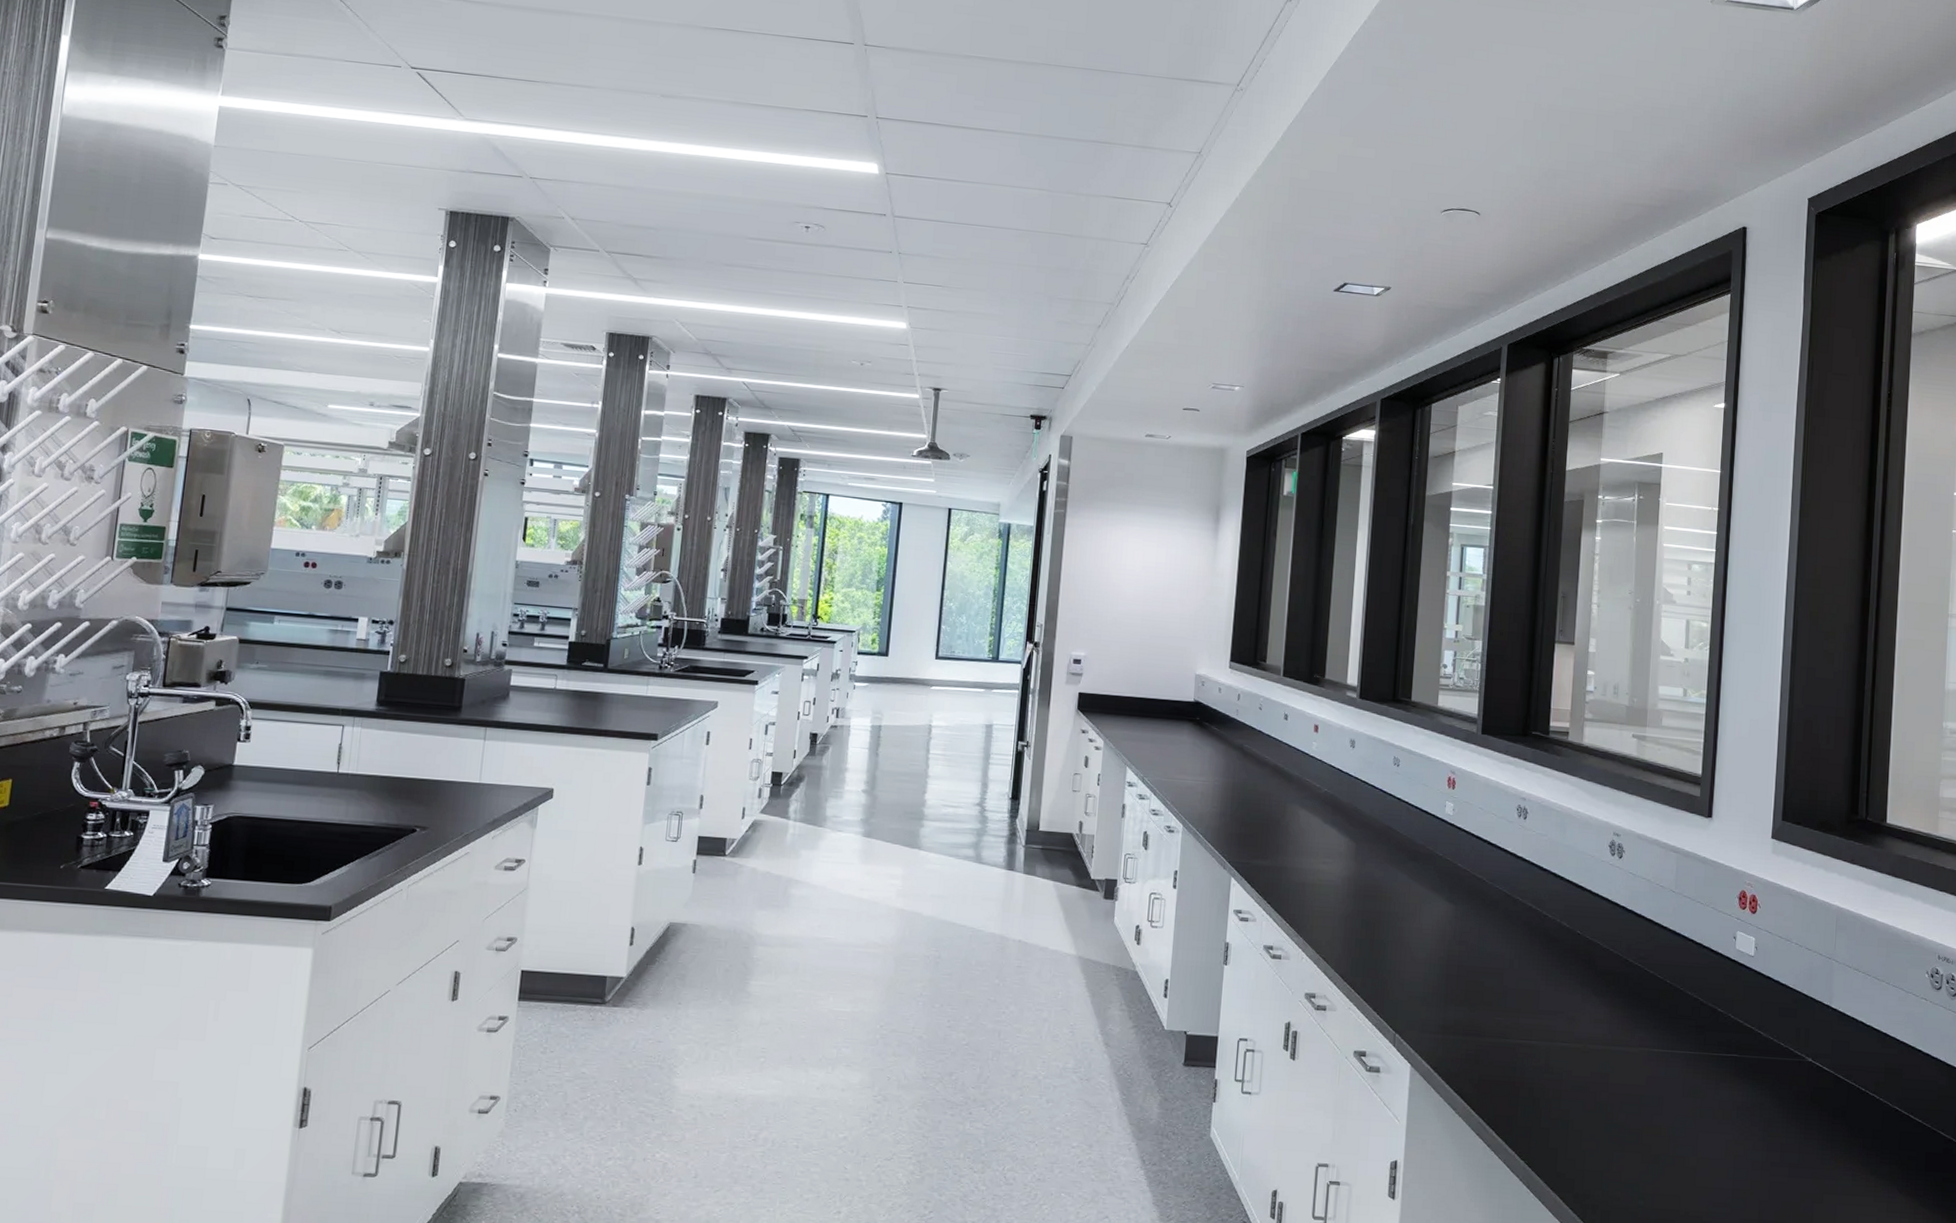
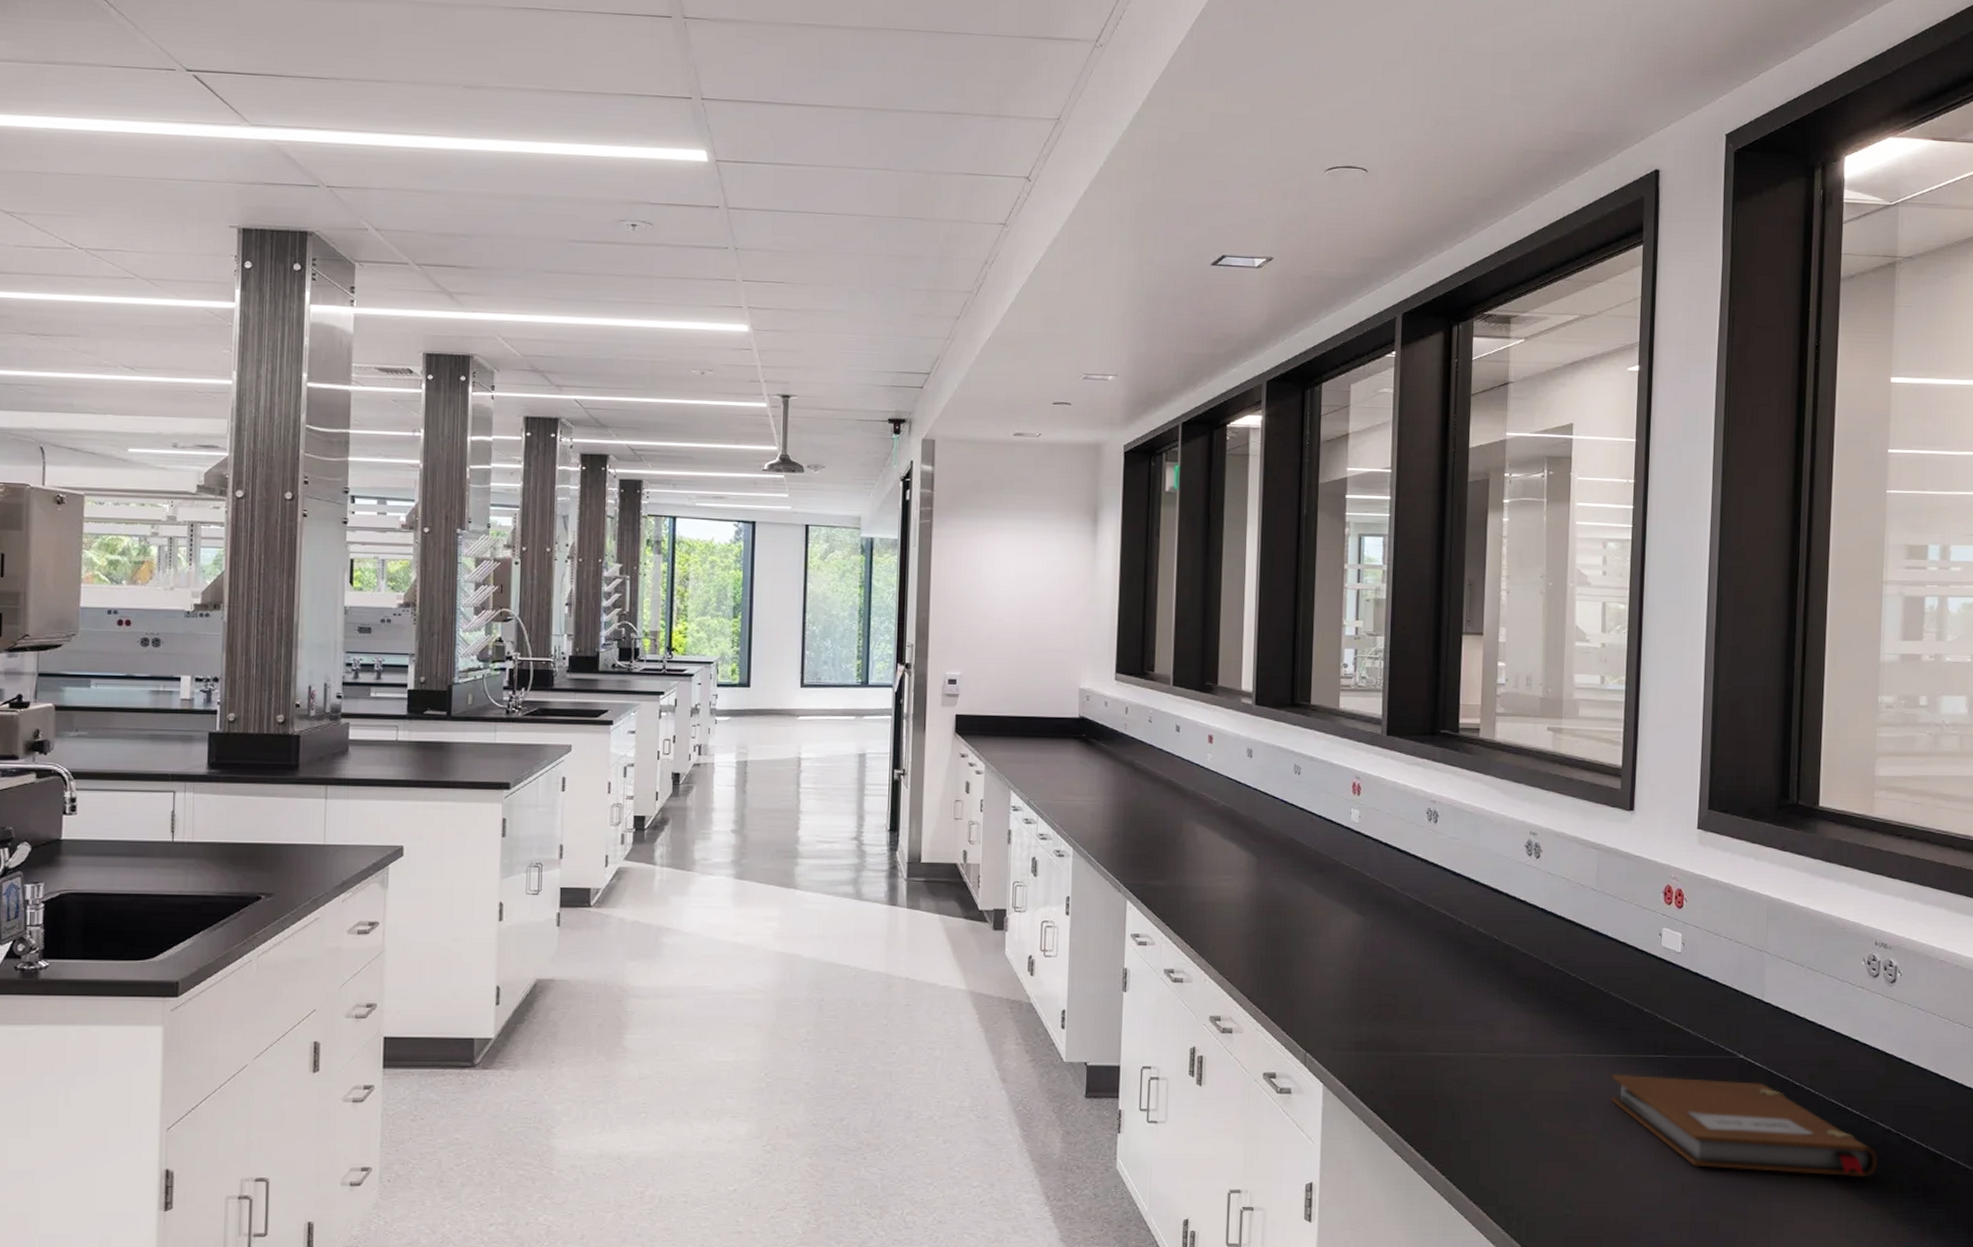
notebook: none [1684,1070,1939,1185] -> present [1611,1074,1877,1177]

